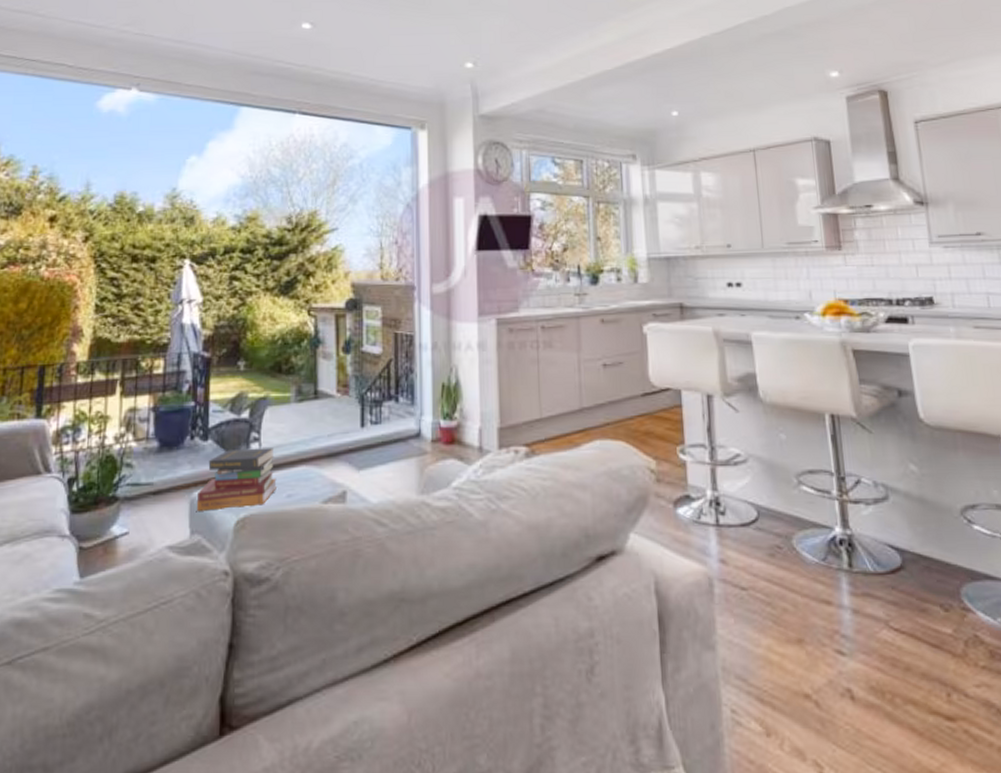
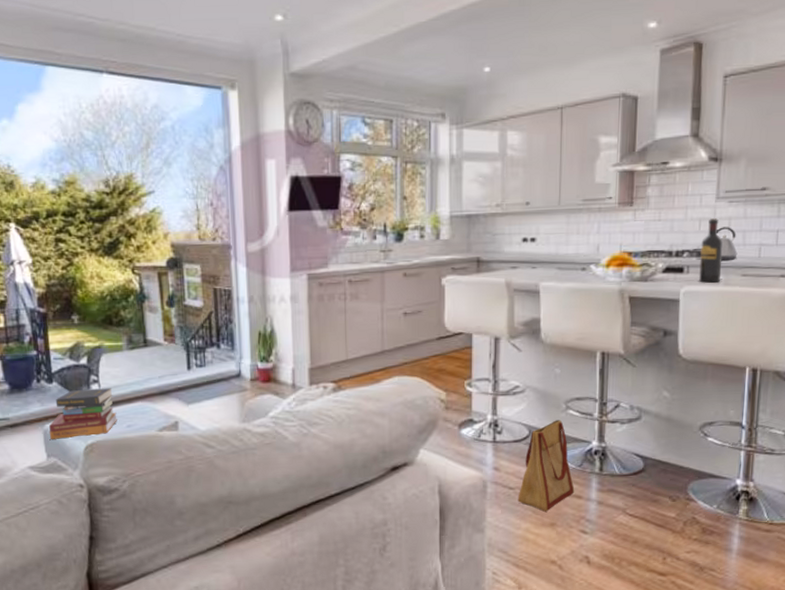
shopping bag: none [752,498,822,622] -> present [517,420,575,512]
wine bottle: none [922,264,951,336] -> present [698,218,724,284]
kettle: none [937,273,965,312] -> present [717,227,738,262]

